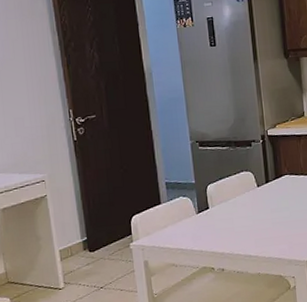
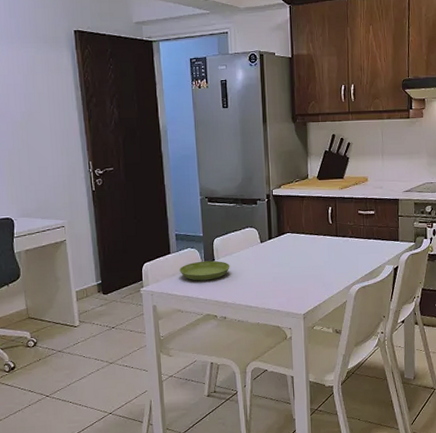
saucer: none [171,208,226,232] -> present [180,260,230,281]

